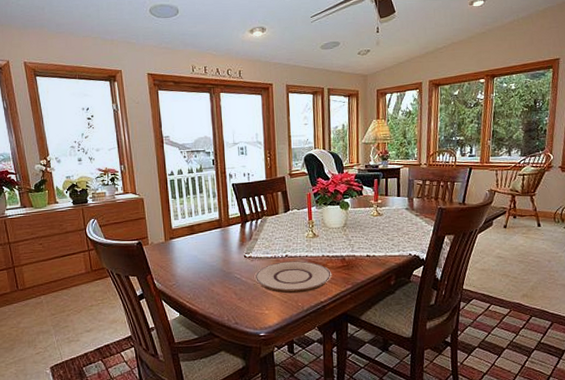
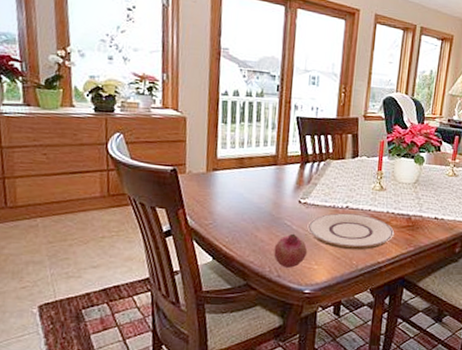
fruit: none [229,284,258,315] -> present [273,233,308,268]

